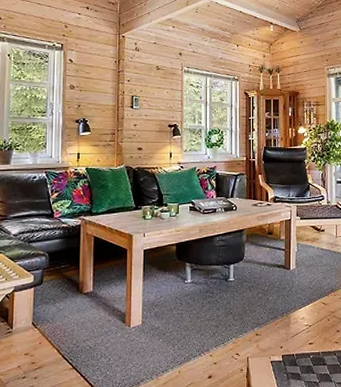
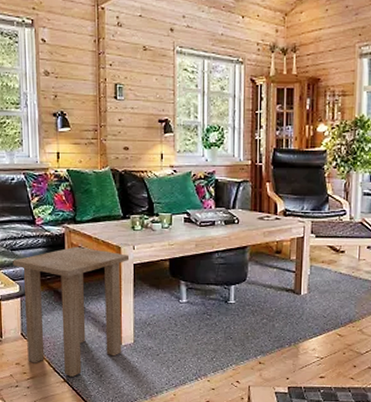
side table: none [29,236,140,363] -> present [13,246,130,377]

